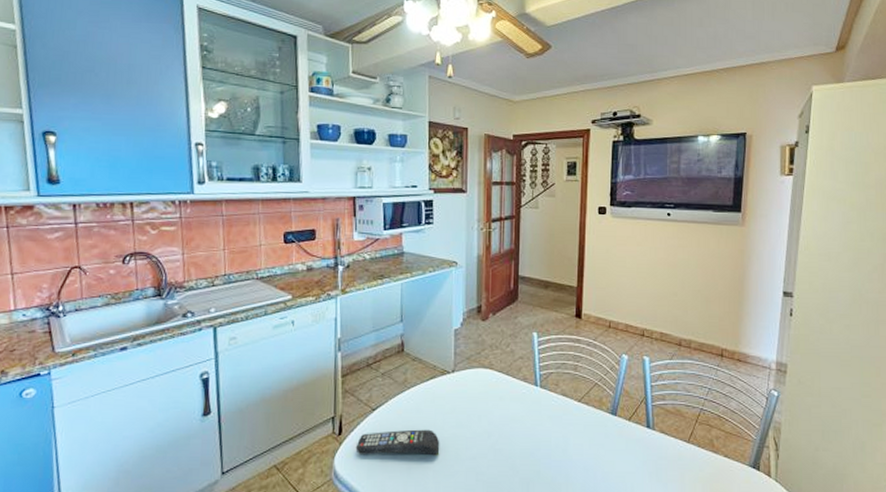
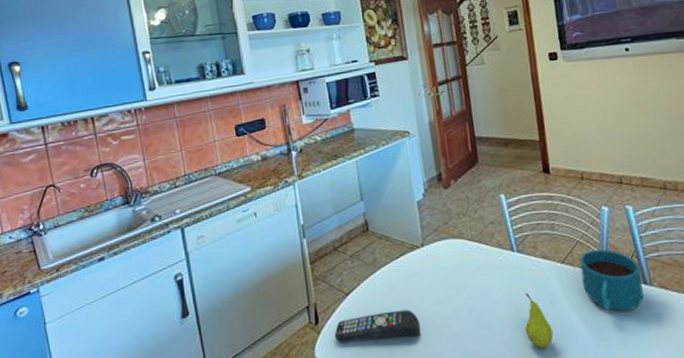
fruit: none [535,425,561,476] -> present [524,293,554,349]
cup: none [594,392,647,451] -> present [579,249,644,312]

